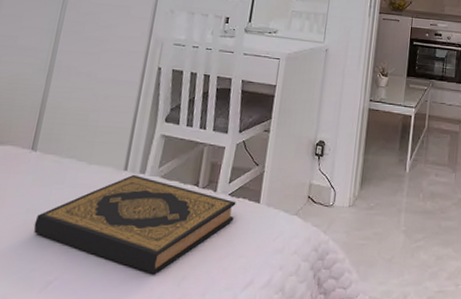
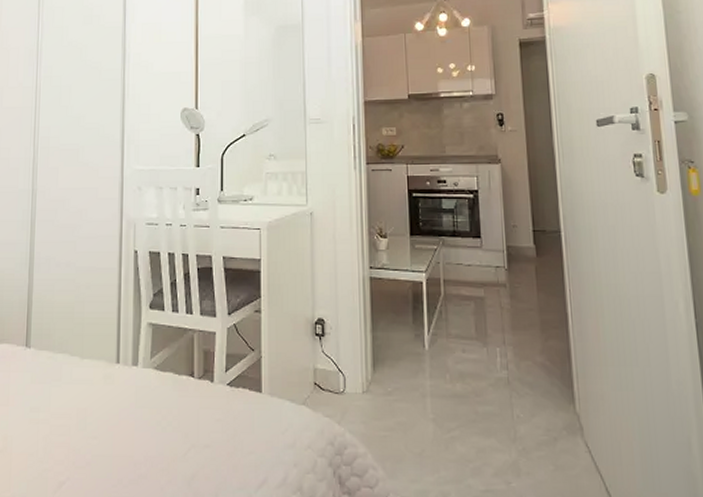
hardback book: present [33,174,236,274] -> none [39,367,236,472]

